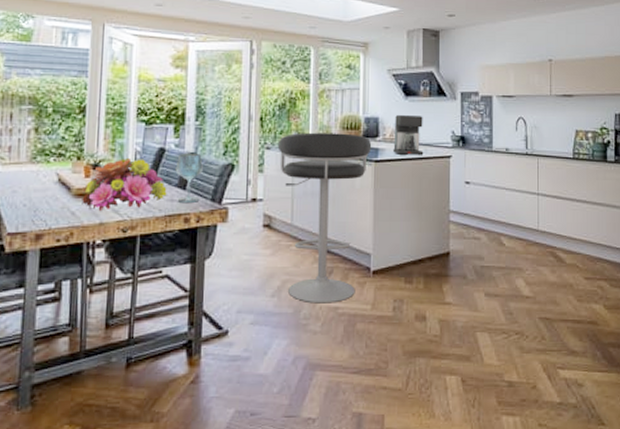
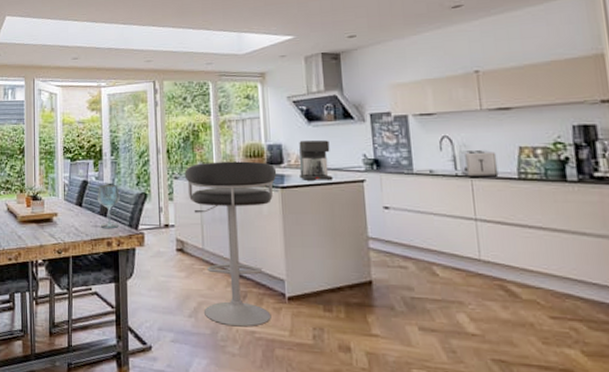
flower bouquet: present [81,157,167,212] -> none [25,189,91,236]
toaster: none [530,132,559,157] -> present [458,150,499,178]

